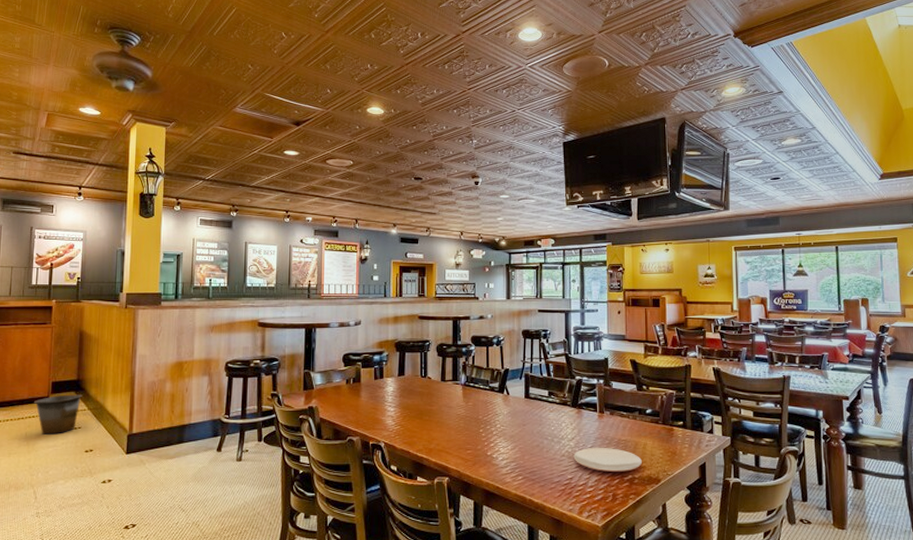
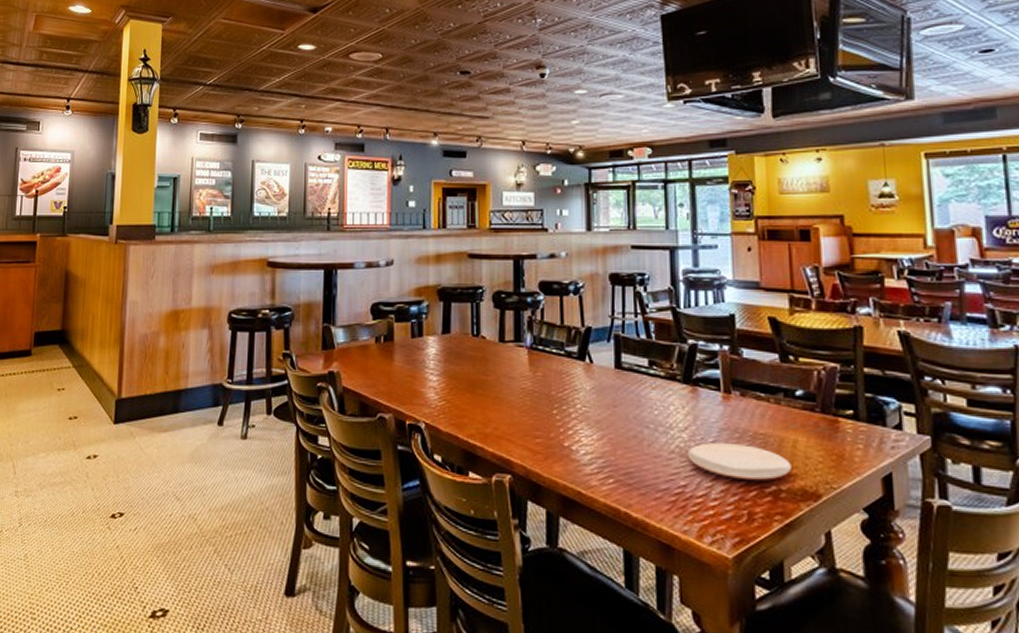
waste bin: present [33,394,82,435] -> none [14,348,67,396]

